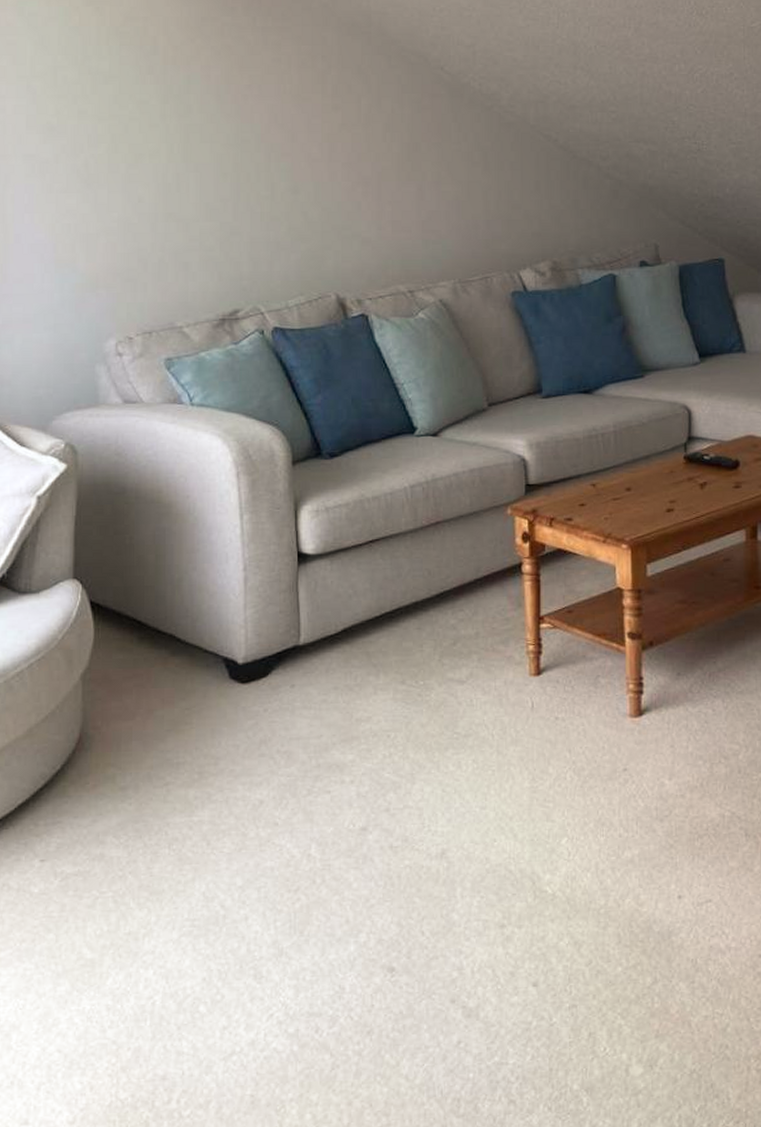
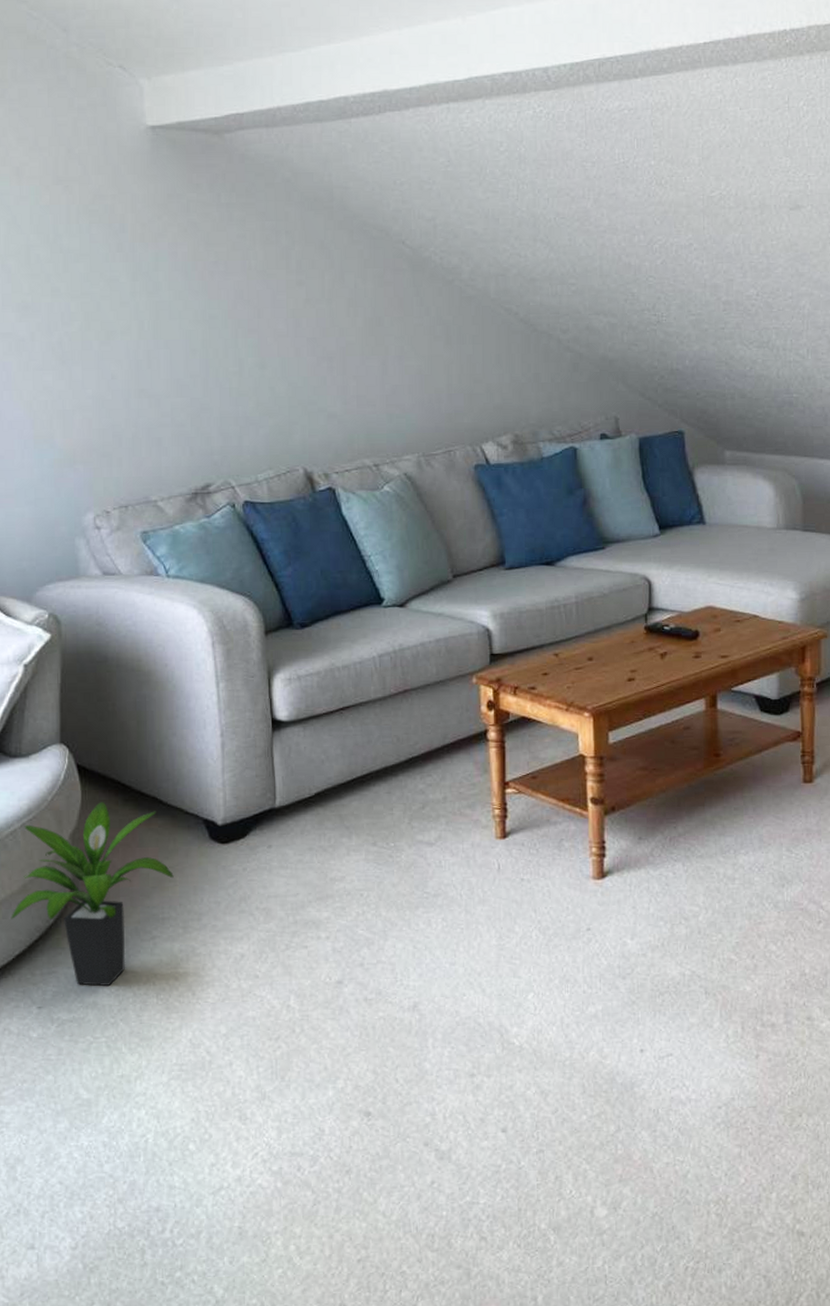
potted plant: none [14,640,190,837] -> present [11,802,174,987]

